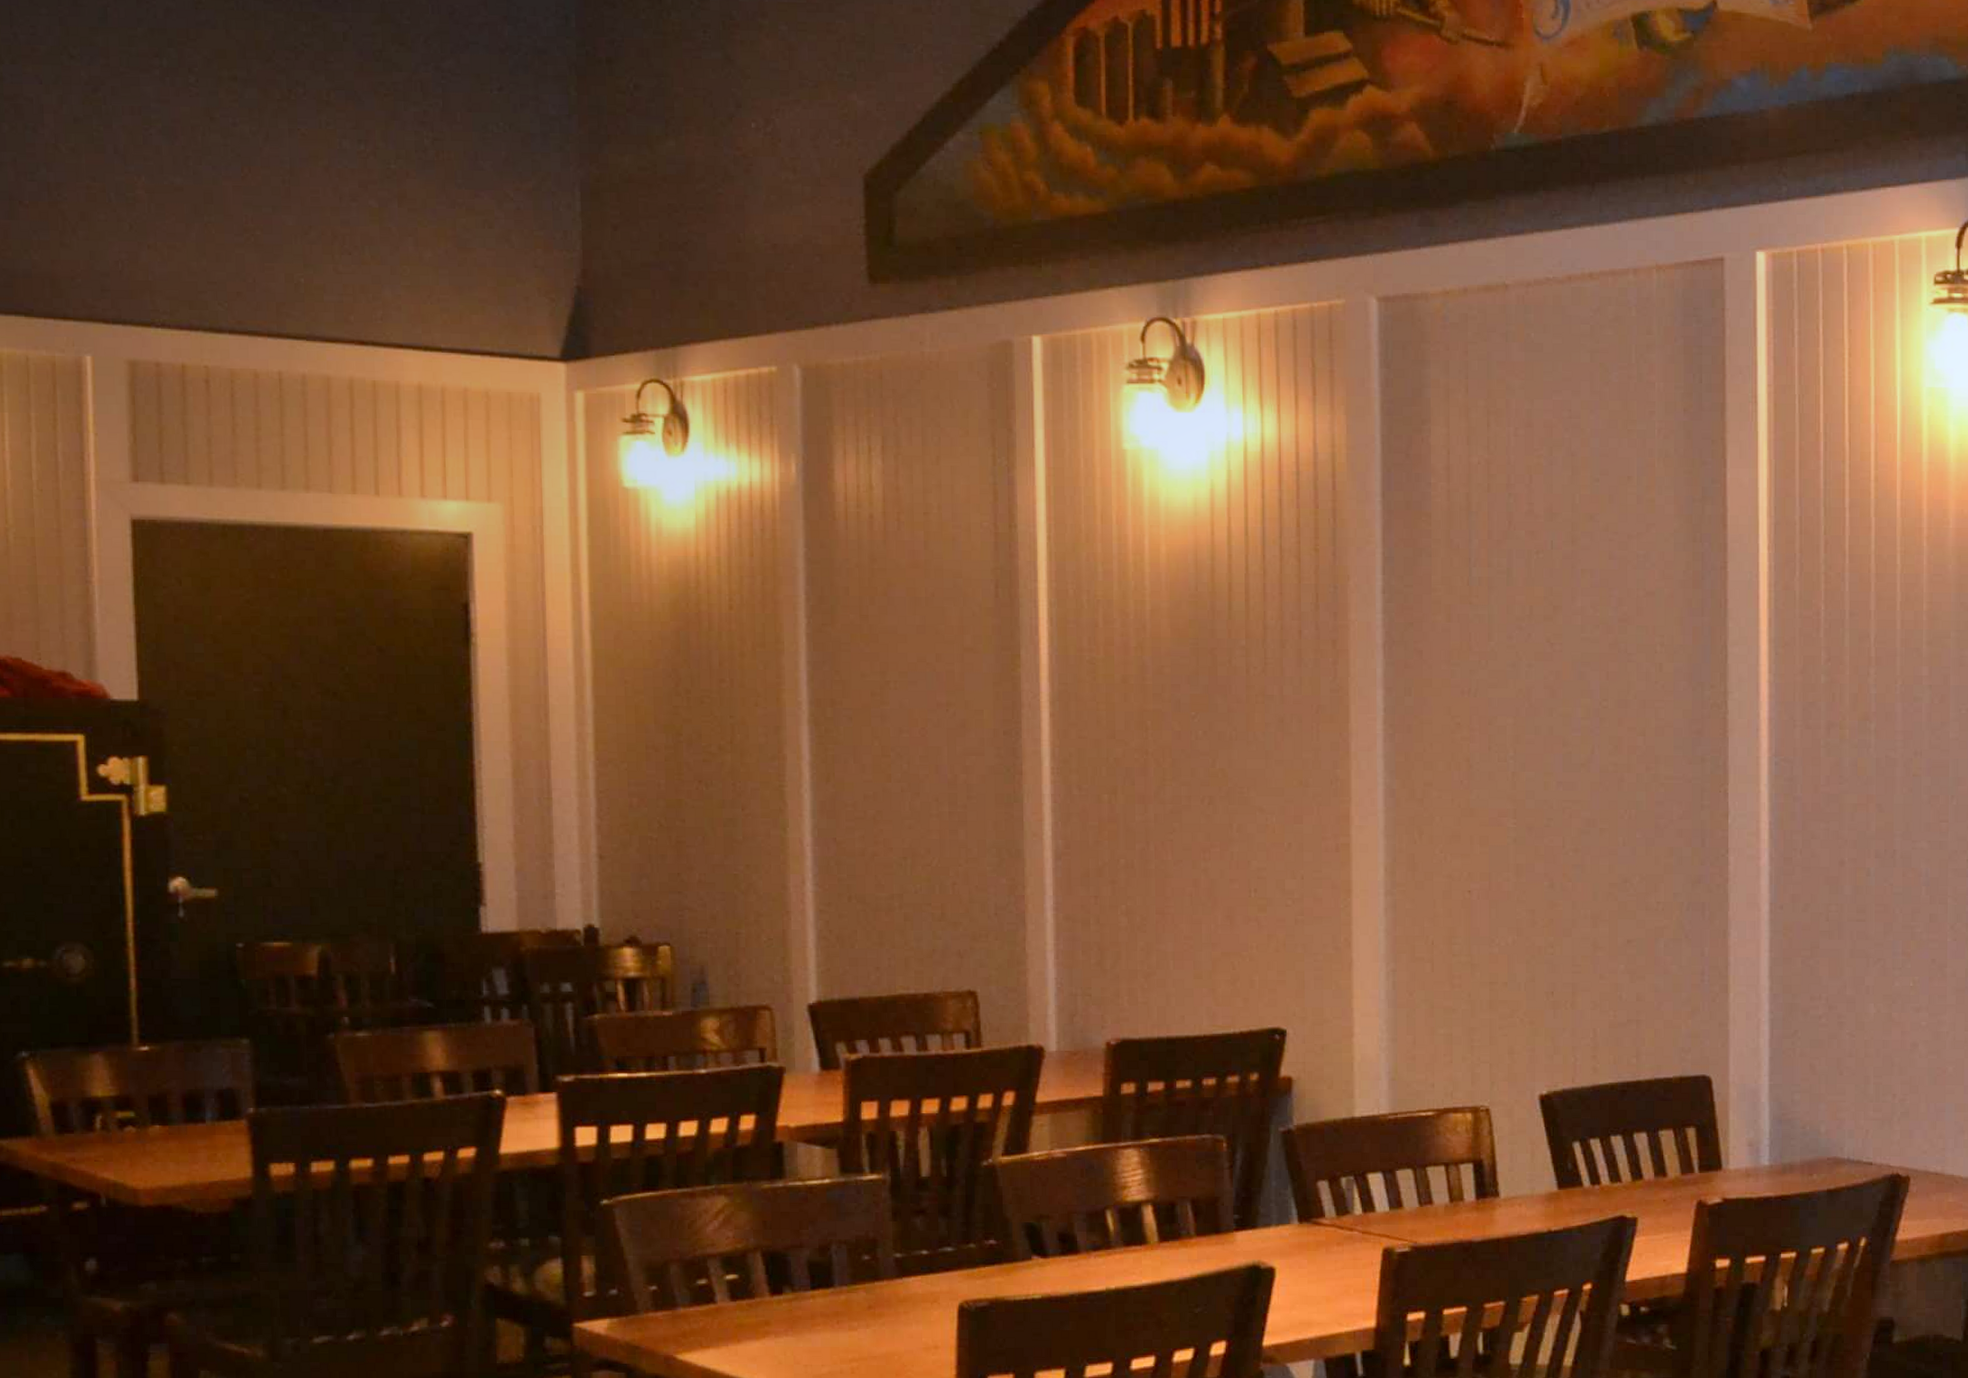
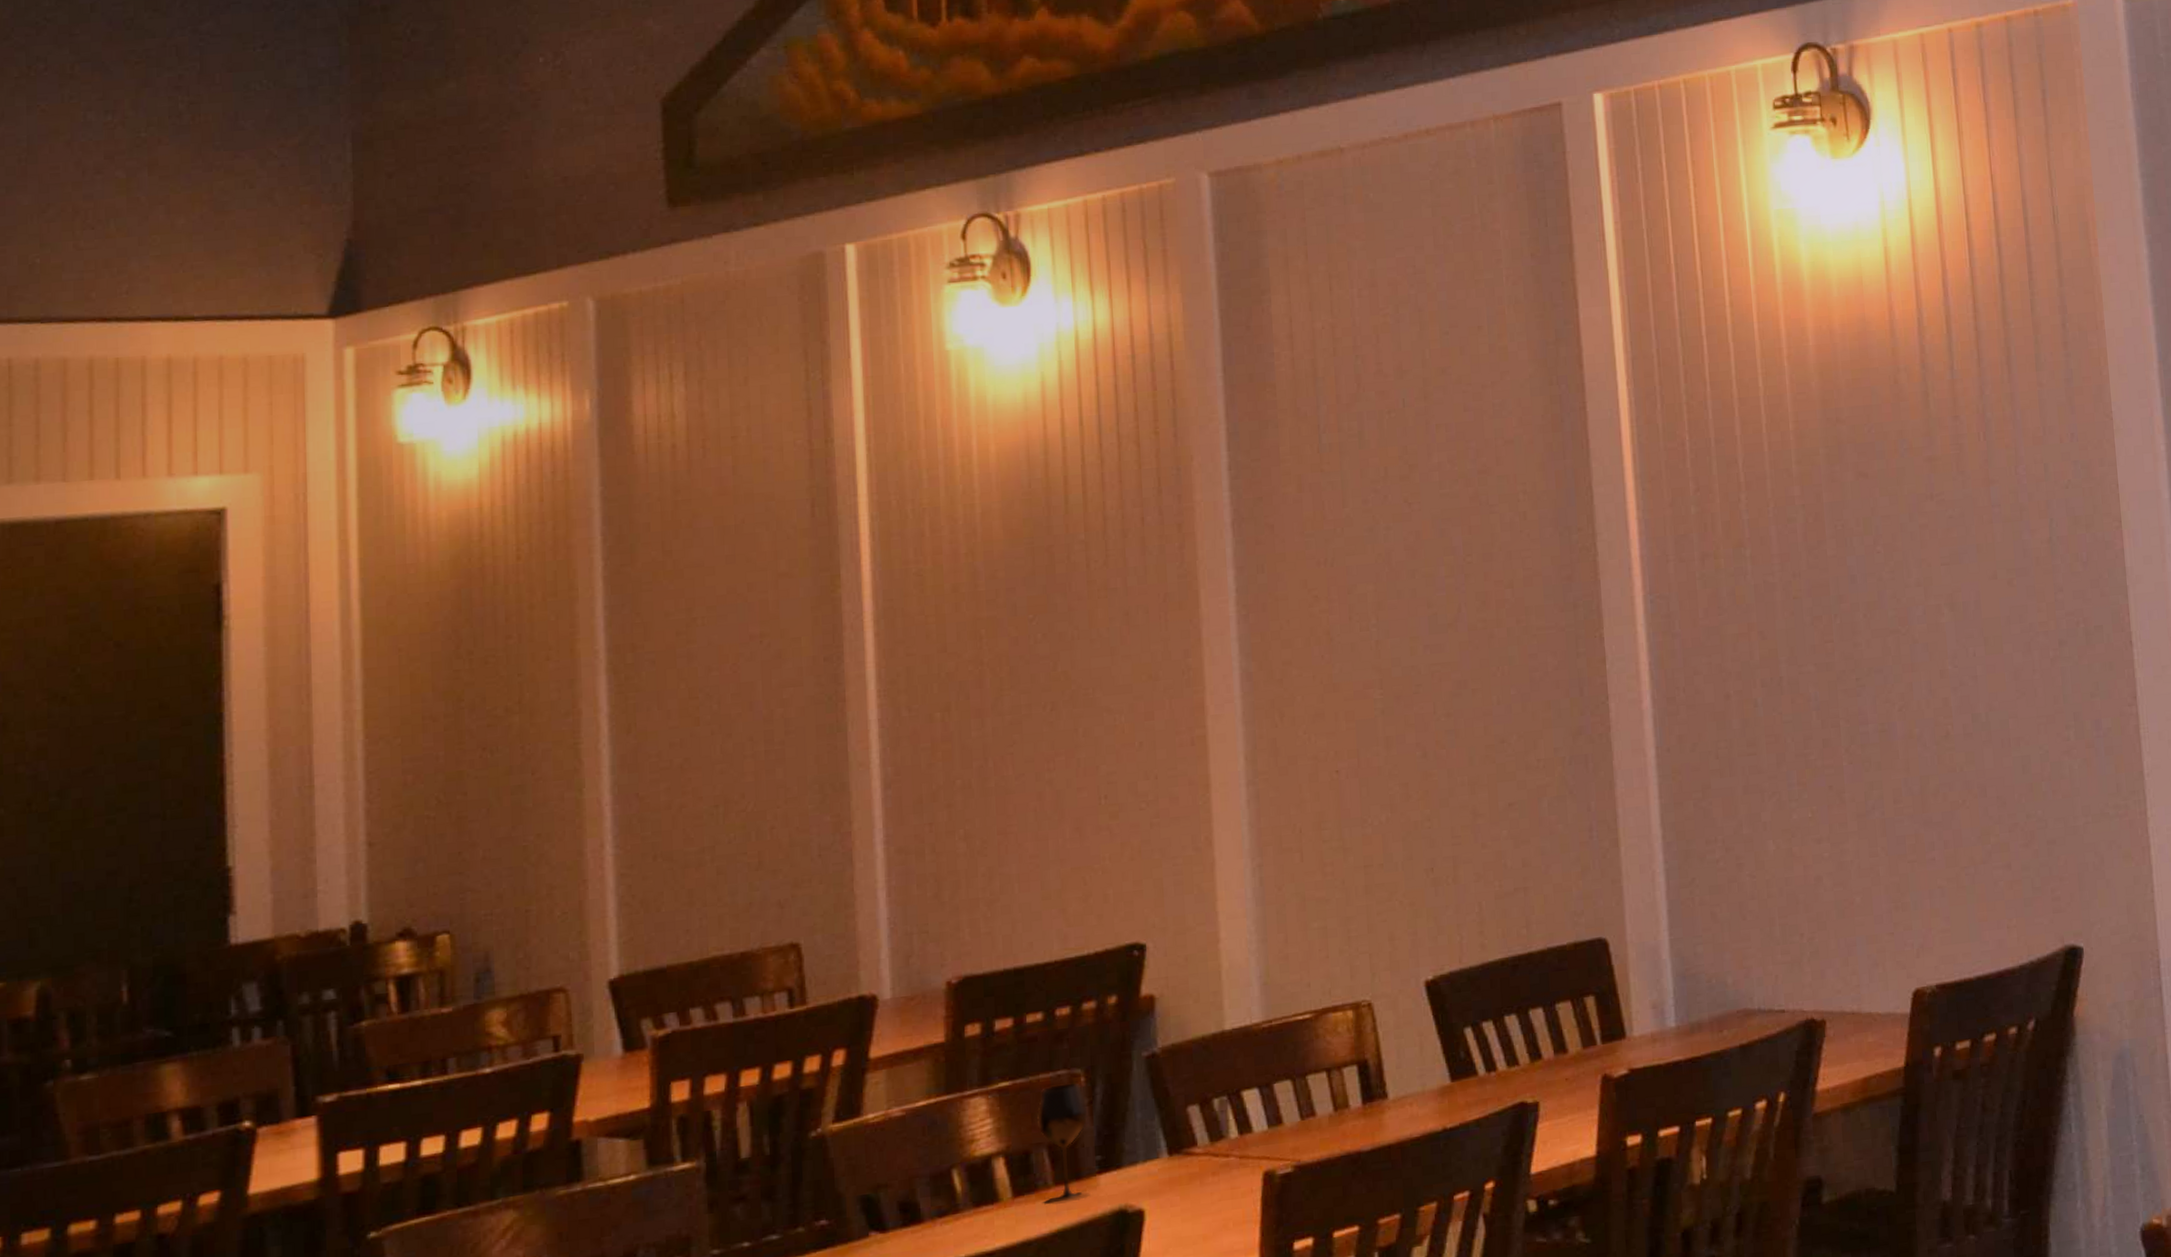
wineglass: none [1182,1147,1228,1253] -> present [1036,1083,1091,1205]

